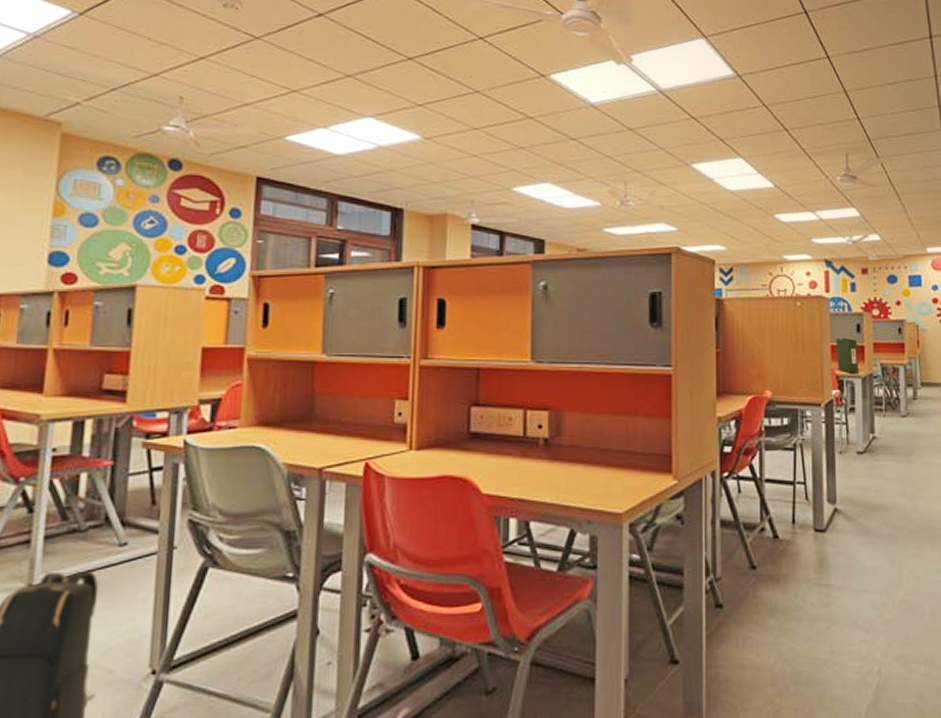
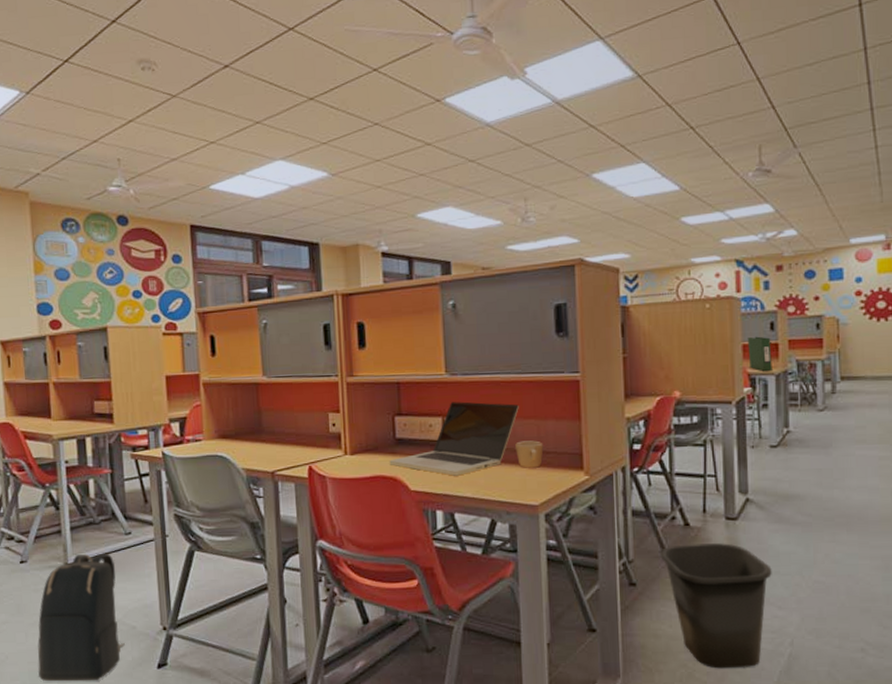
laptop: none [460,393,607,478] -> present [389,402,519,476]
mug: none [601,439,631,470] -> present [515,440,544,468]
waste bin: none [748,558,860,704] -> present [660,543,772,669]

